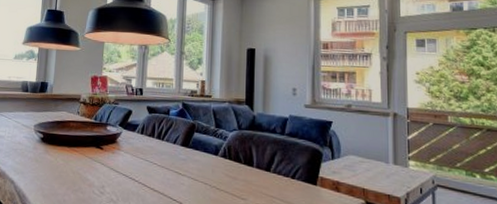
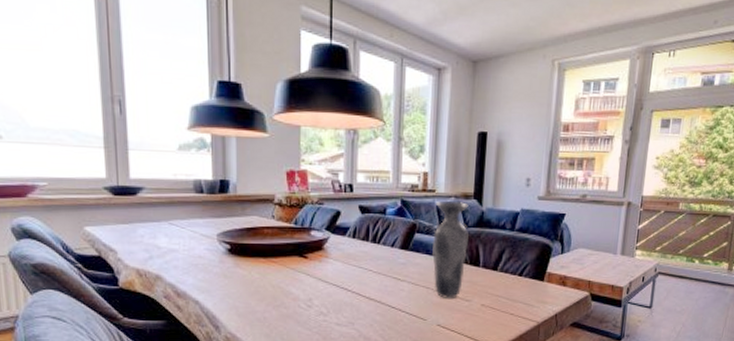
vase: none [209,105,242,196] -> present [432,200,469,298]

